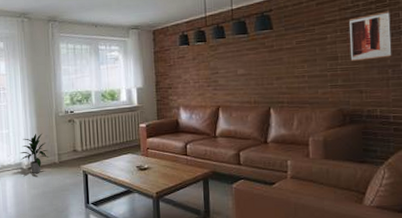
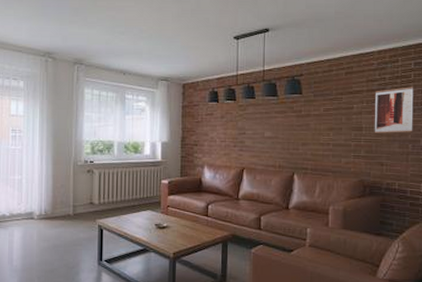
indoor plant: present [19,133,49,174] -> none [31,182,63,226]

